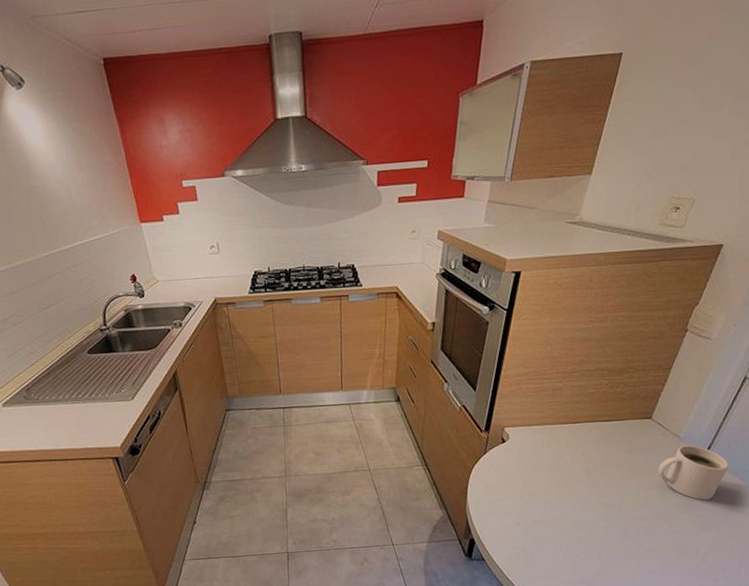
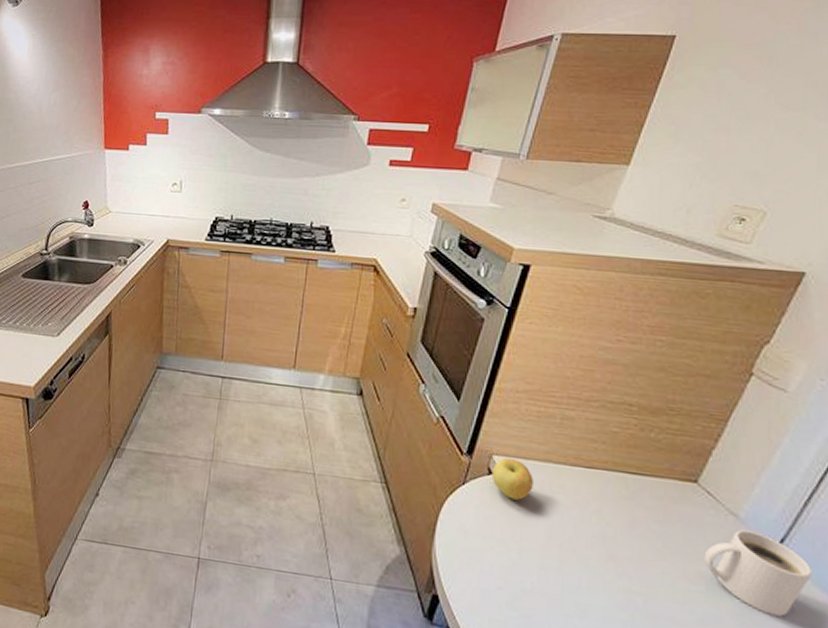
apple: none [505,427,536,458] -> present [491,458,533,500]

